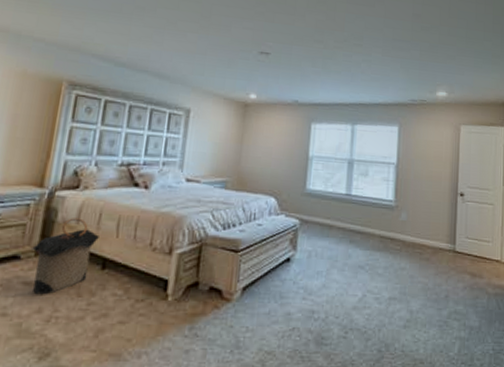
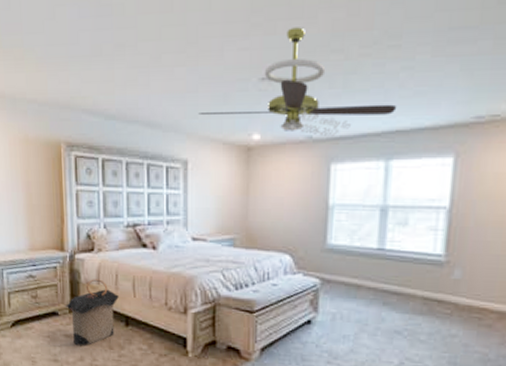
ceiling fan: none [205,20,360,102] -> present [198,27,397,136]

